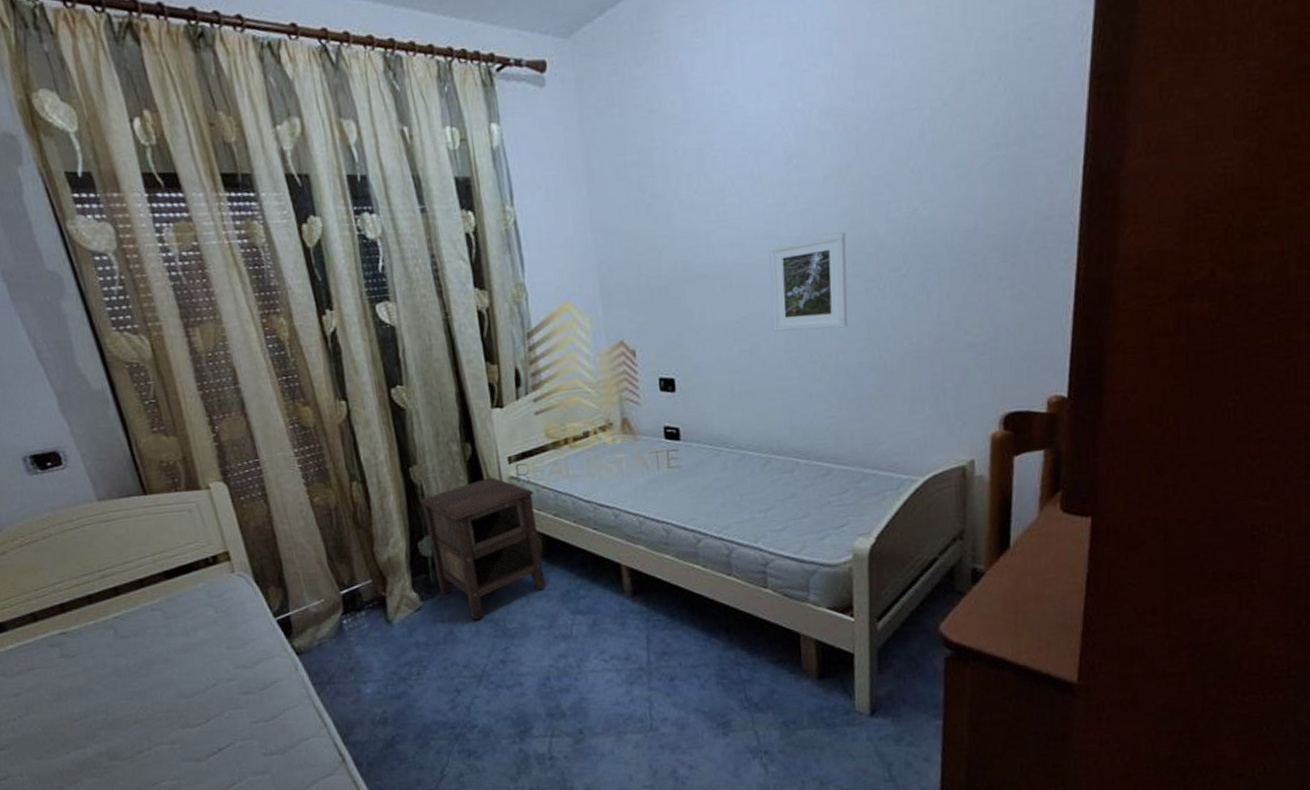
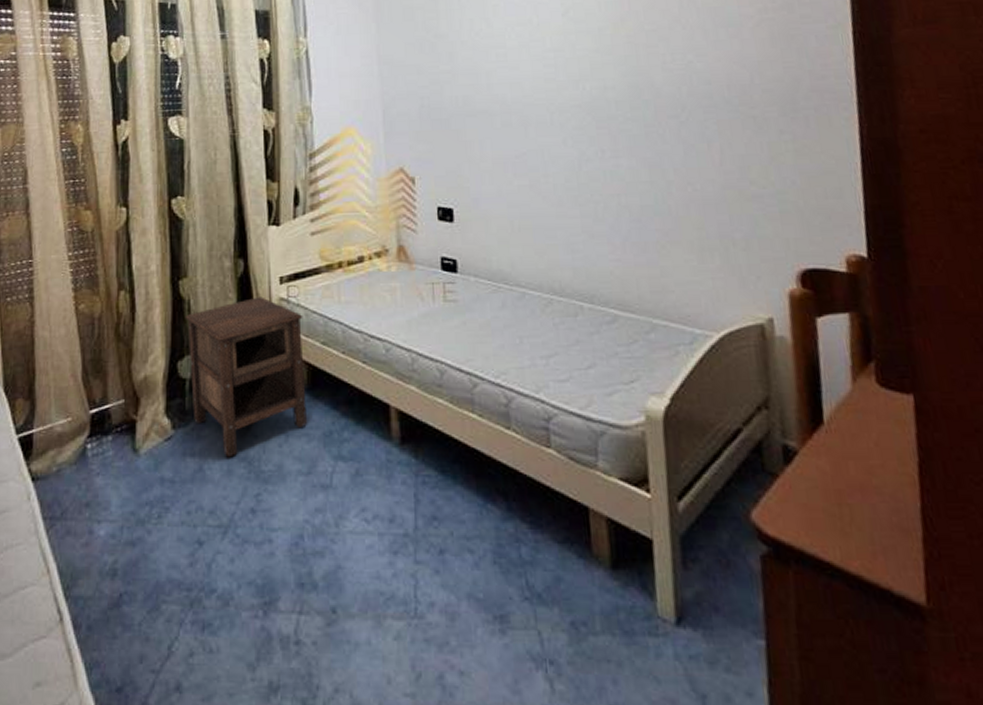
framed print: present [769,232,848,332] -> none [548,79,629,170]

